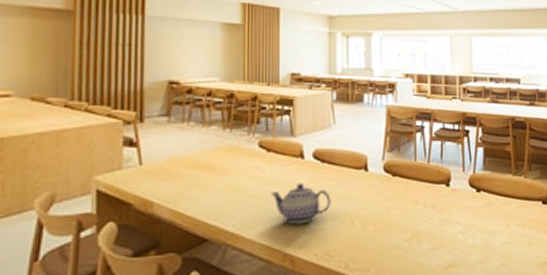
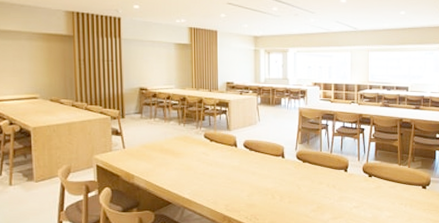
teapot: present [271,182,331,225] -> none [214,165,257,195]

